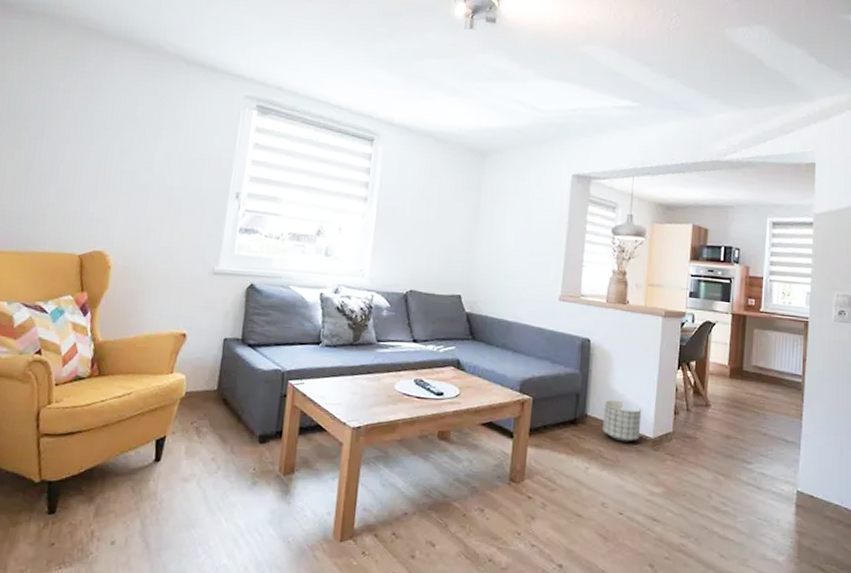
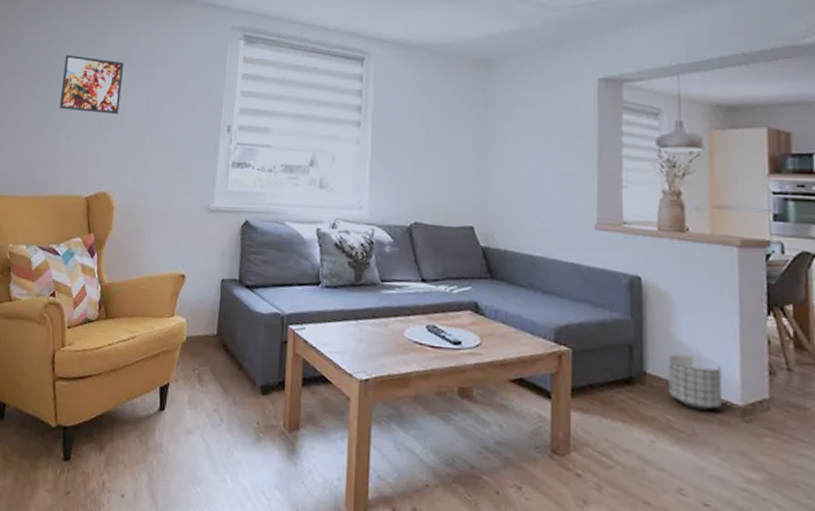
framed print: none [49,106,126,172] -> present [59,55,124,114]

